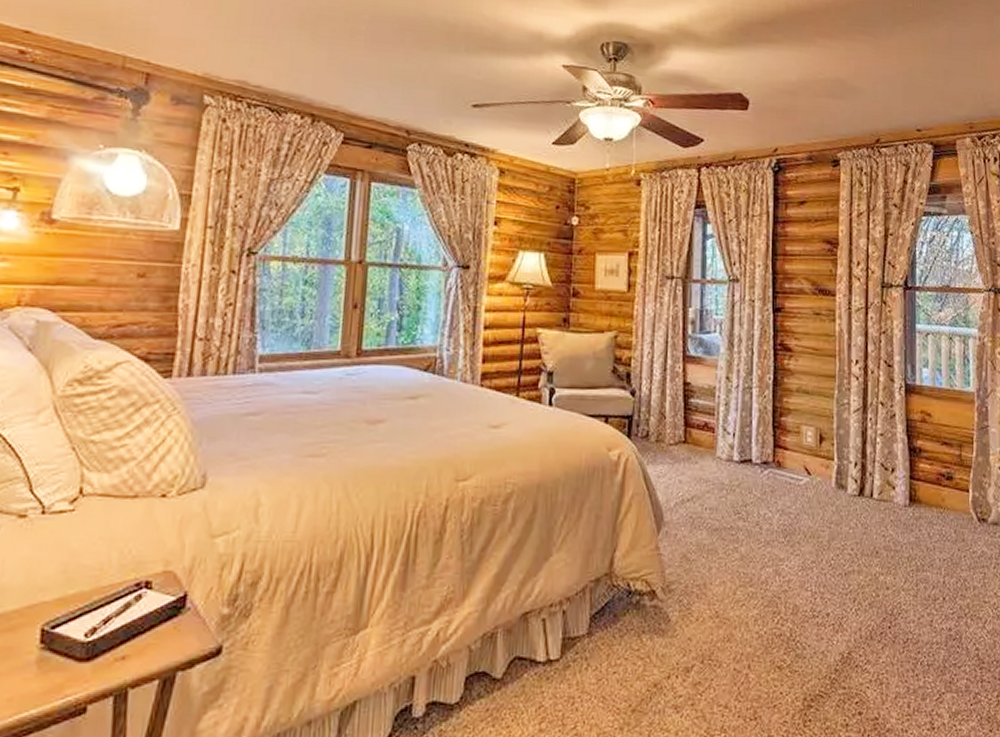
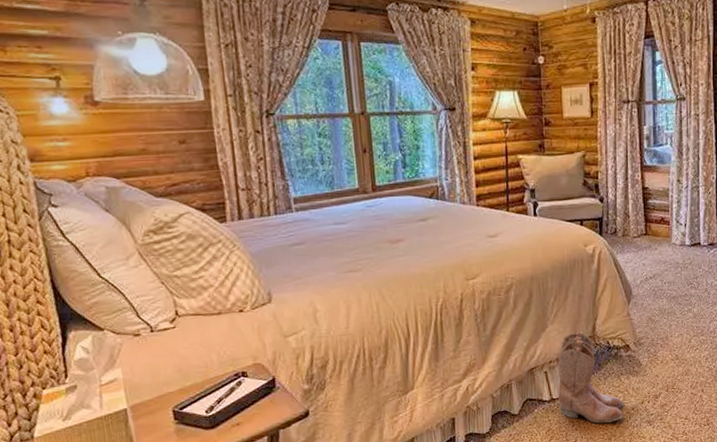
boots: none [556,565,644,704] -> present [558,331,624,424]

